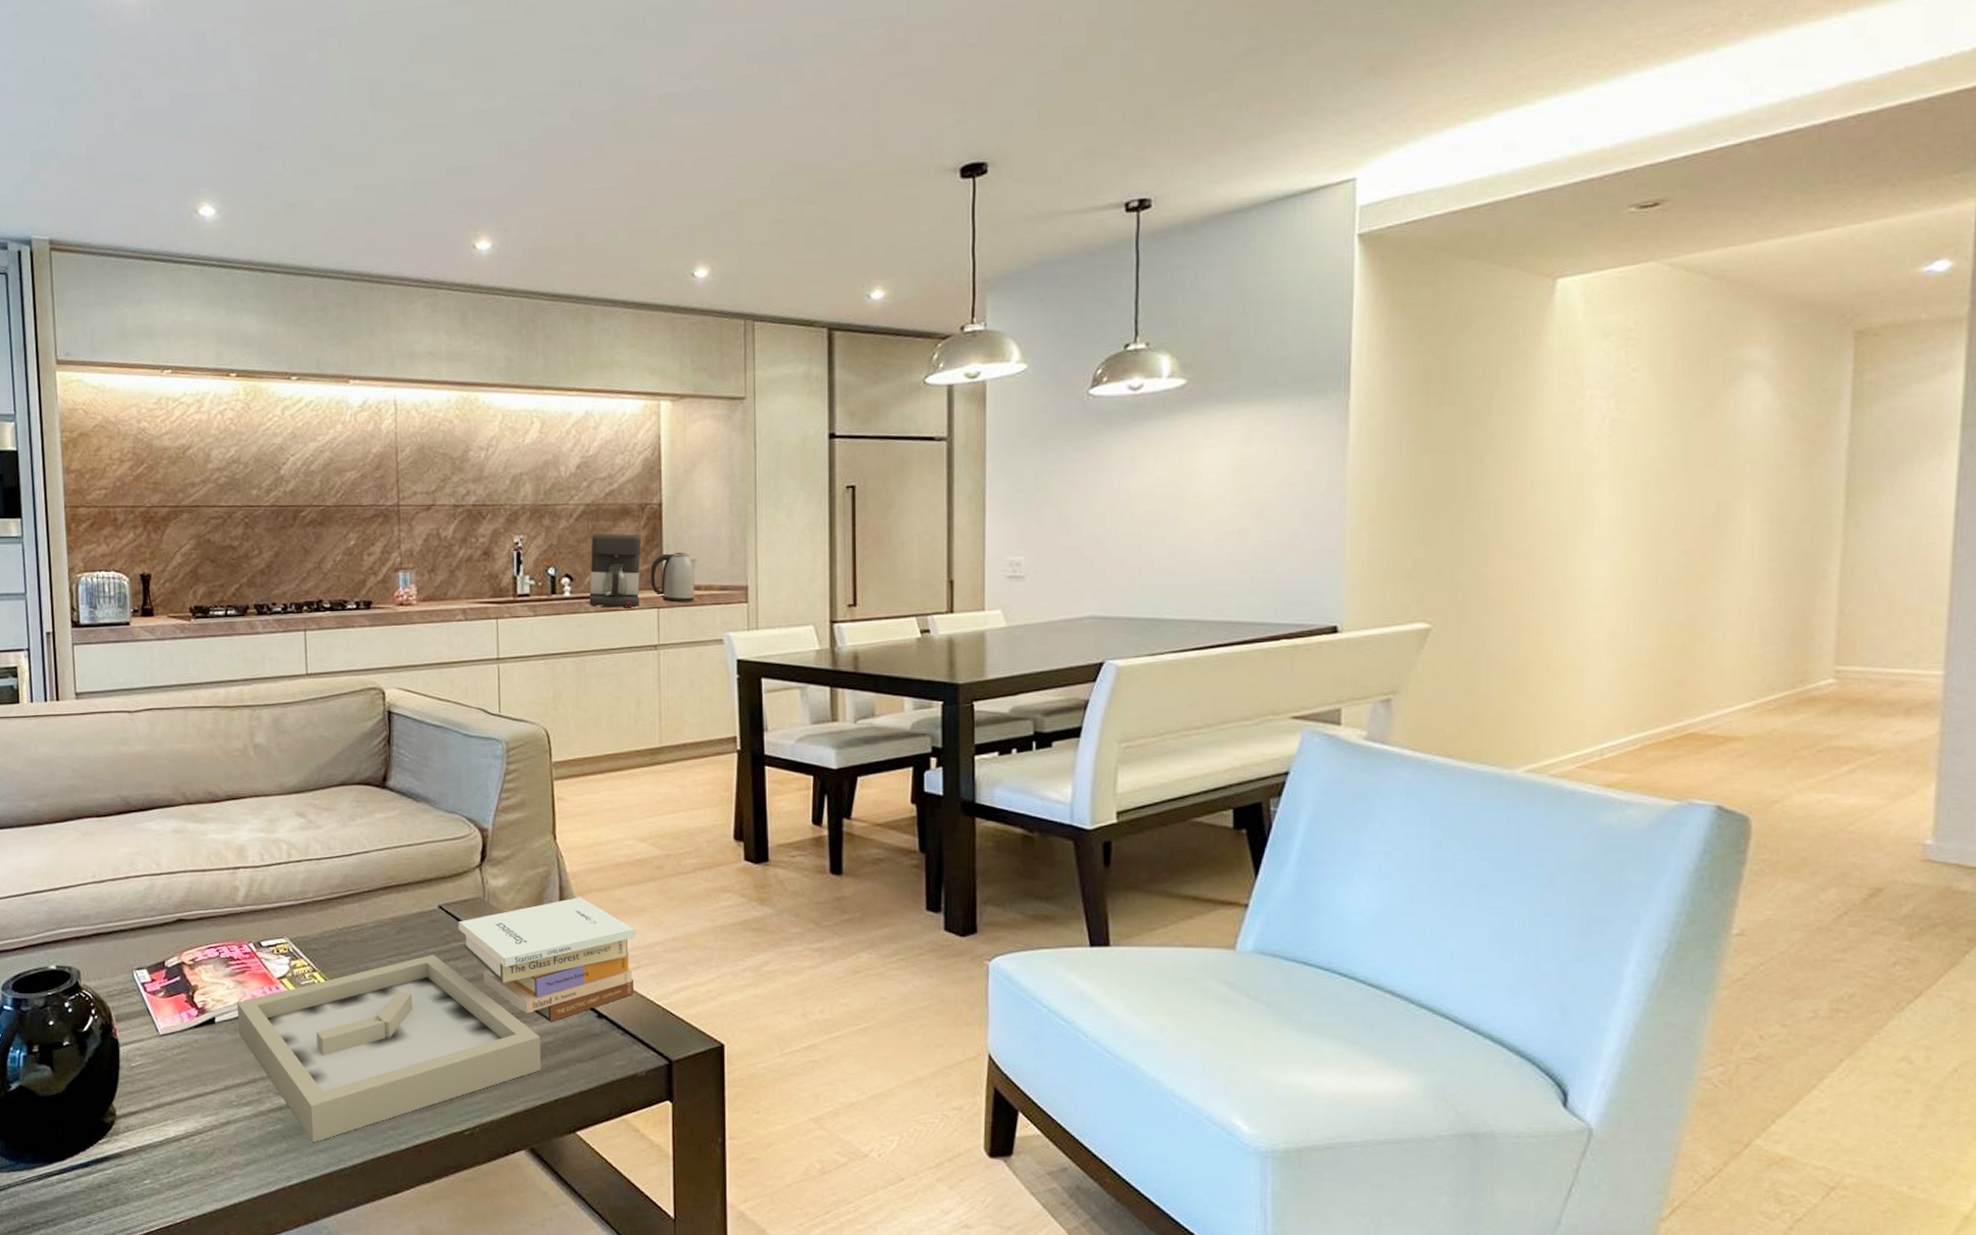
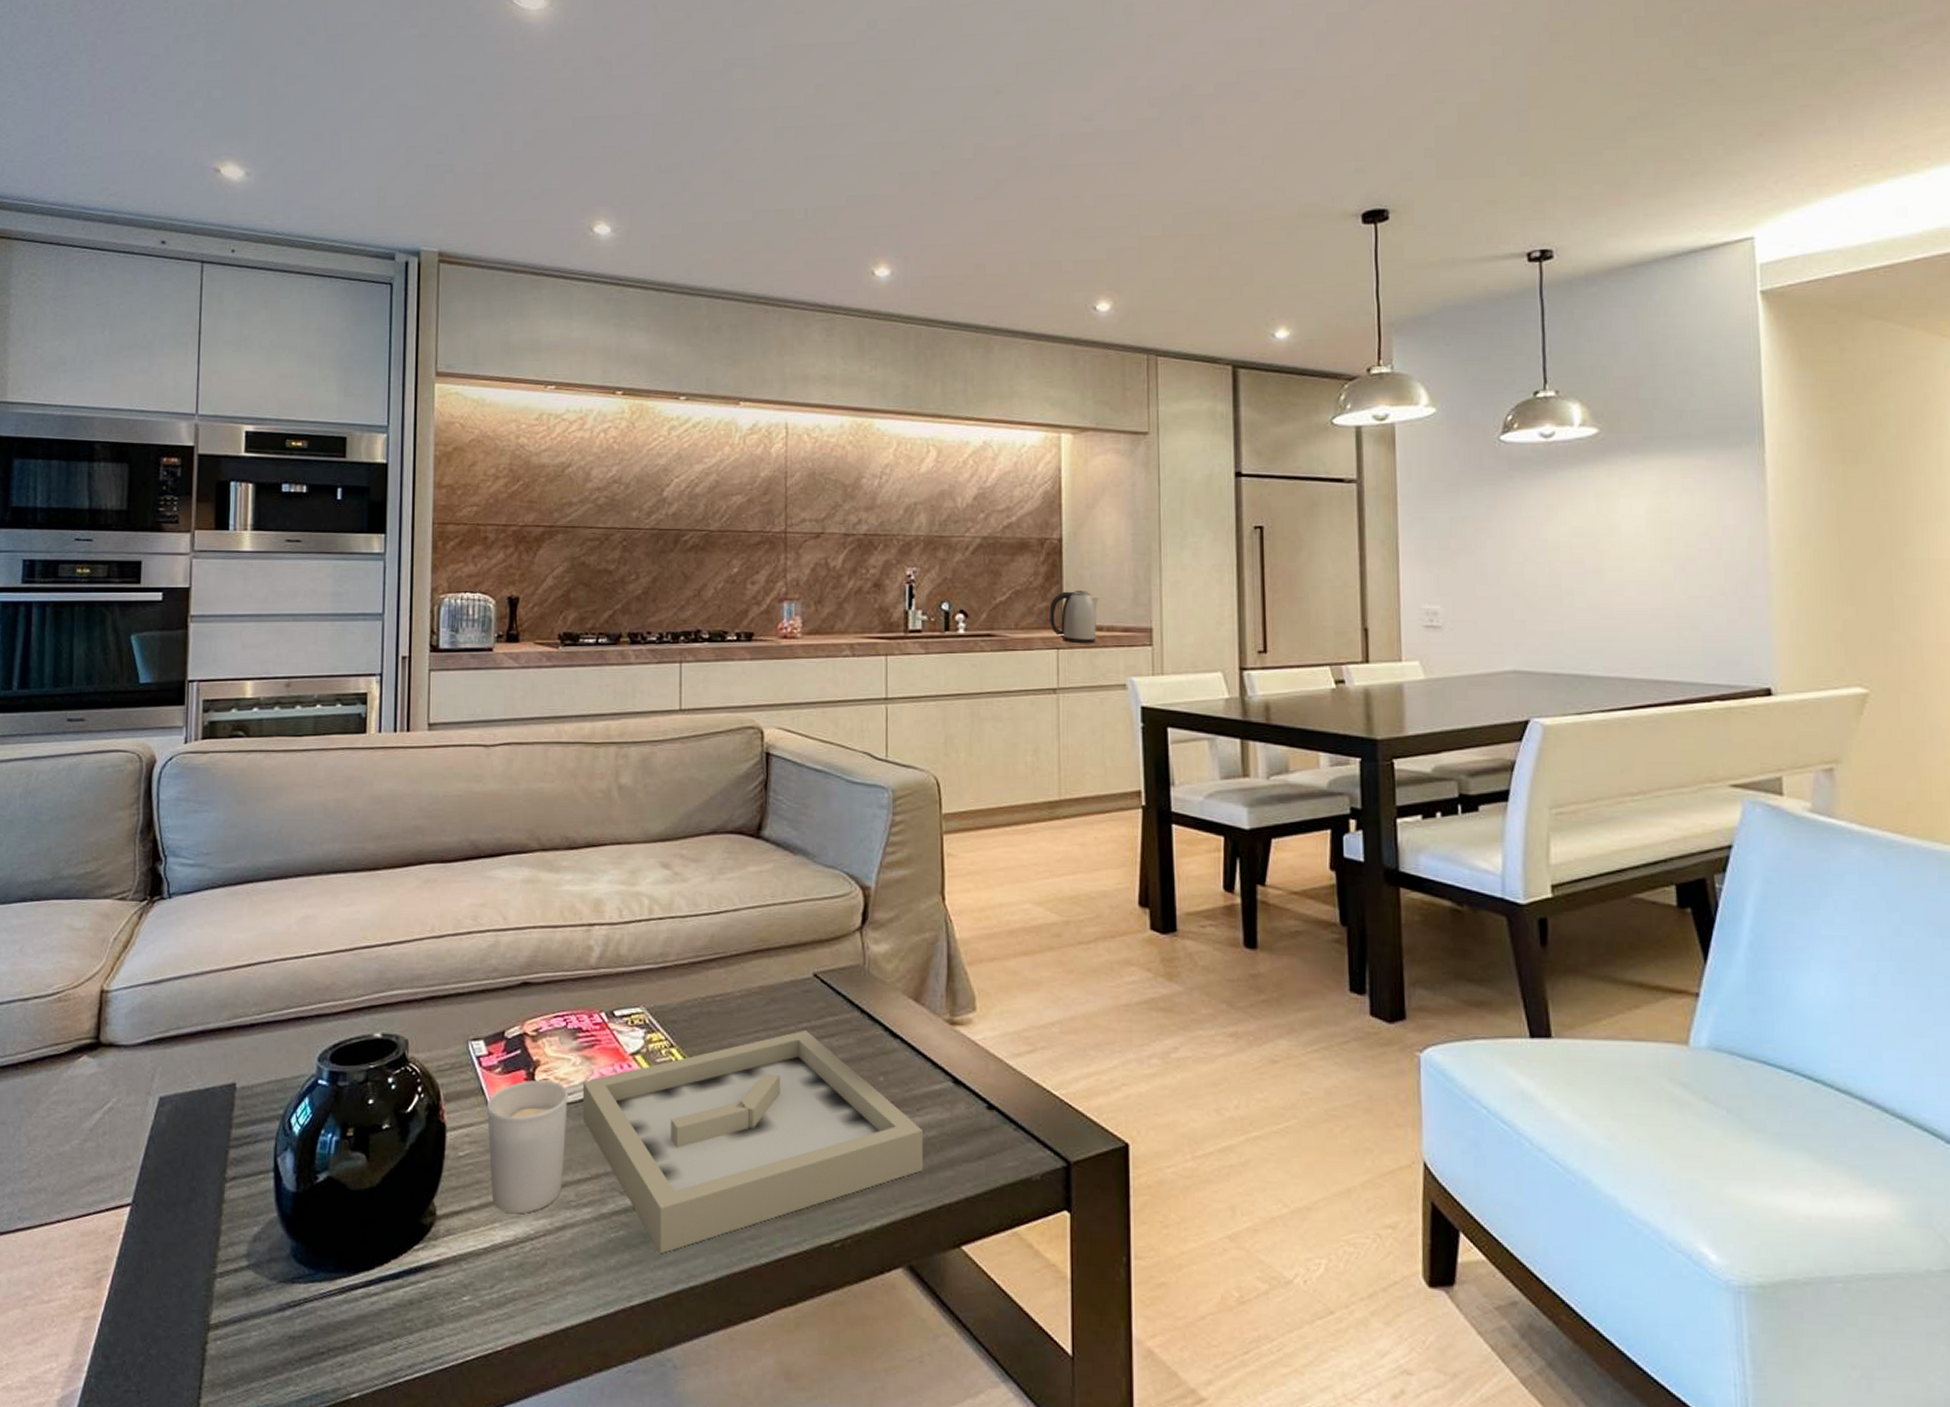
candle holder: none [153,1001,225,1113] -> present [486,1080,568,1214]
books: present [458,897,636,1022] -> none [834,967,1031,1113]
coffee maker: present [589,533,642,608] -> none [984,568,1041,648]

